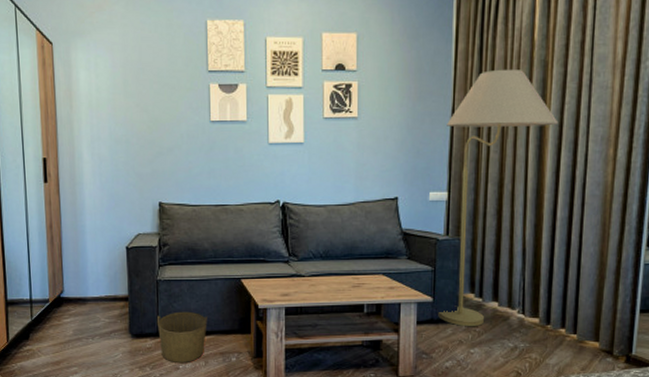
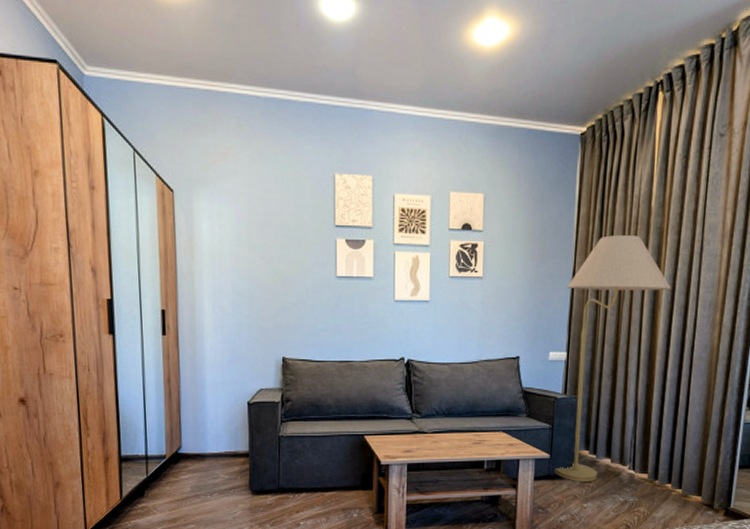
basket: present [156,311,207,364] -> none [278,467,329,520]

